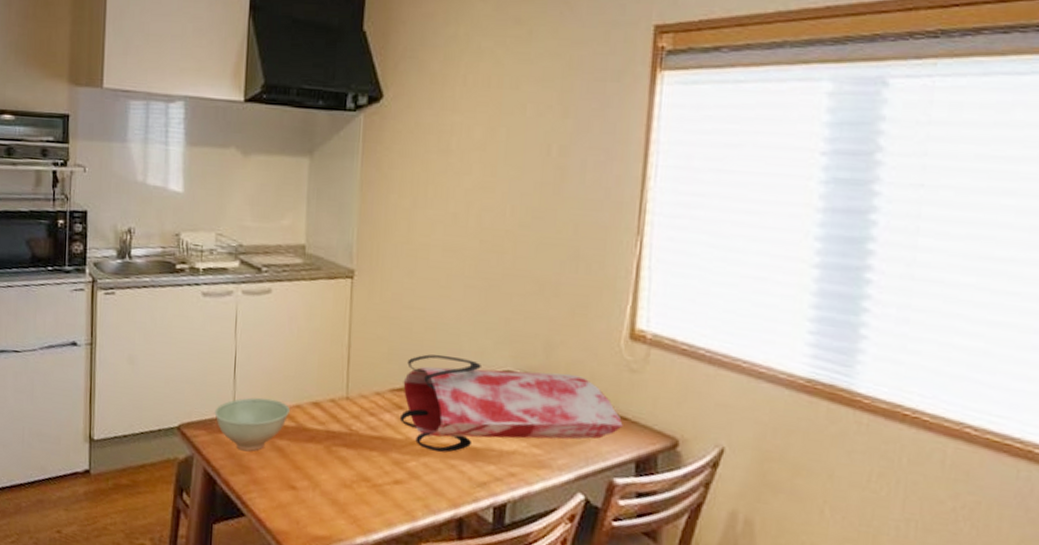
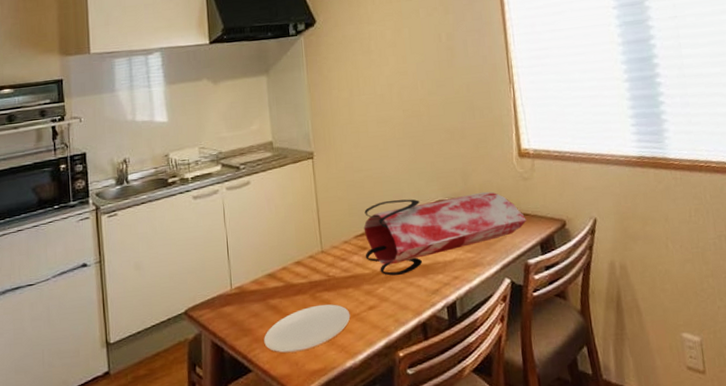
bowl: present [214,397,290,452] -> none [215,268,278,317]
plate: none [263,460,370,510] -> present [264,304,351,354]

